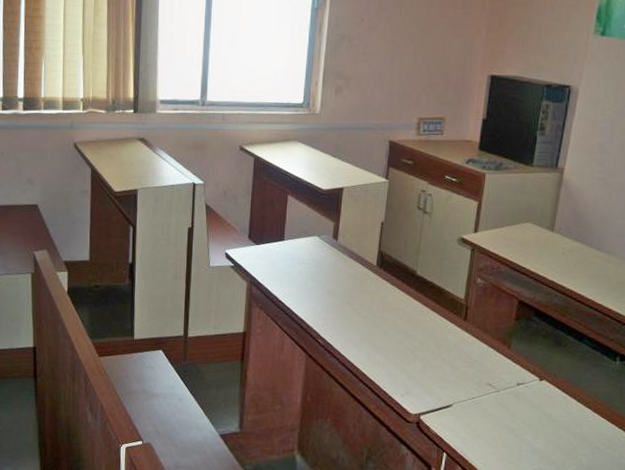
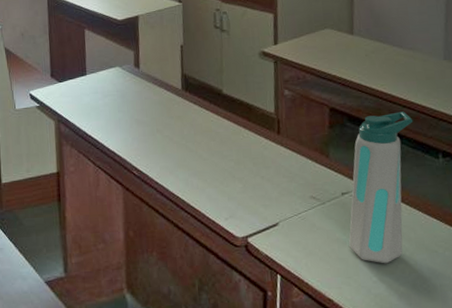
water bottle: none [517,312,598,454] -> present [349,111,413,264]

